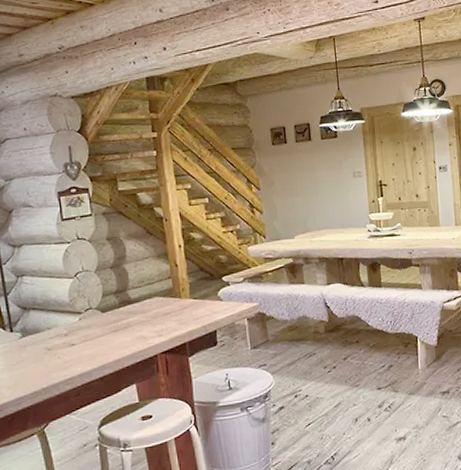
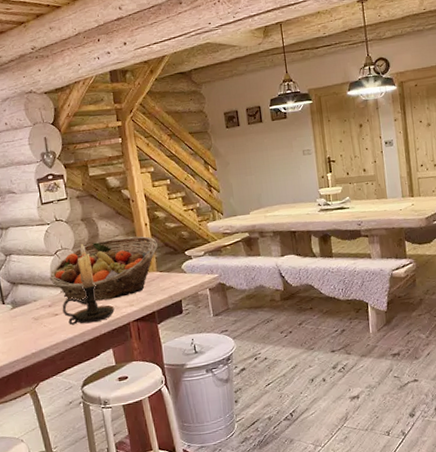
fruit basket: none [66,259,192,331] -> present [49,236,158,302]
candle holder: none [80,266,140,357] -> present [62,244,114,326]

